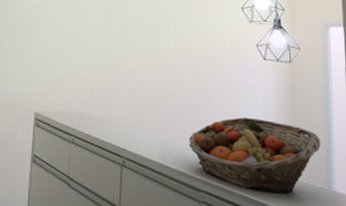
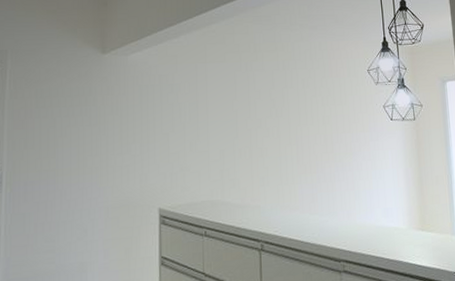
fruit basket: present [188,117,321,194] -> none [325,179,445,250]

